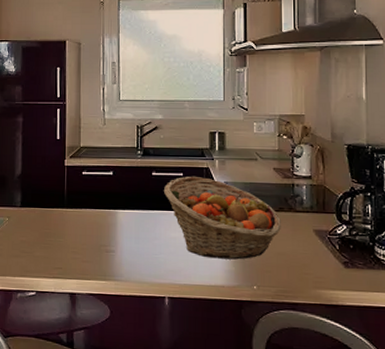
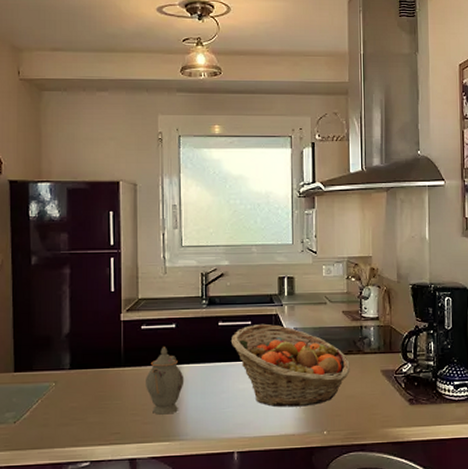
teapot: none [85,192,120,255] -> present [146,347,184,415]

